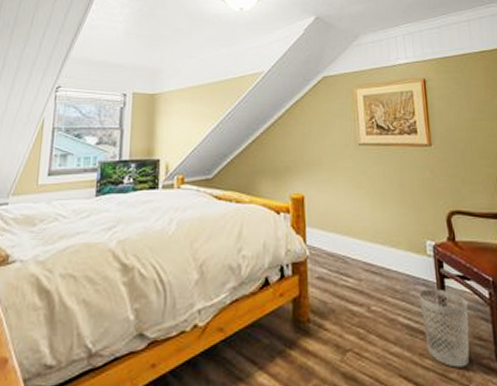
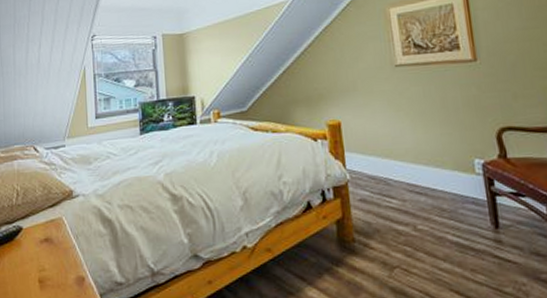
wastebasket: present [418,288,470,368] -> none [467,206,527,282]

